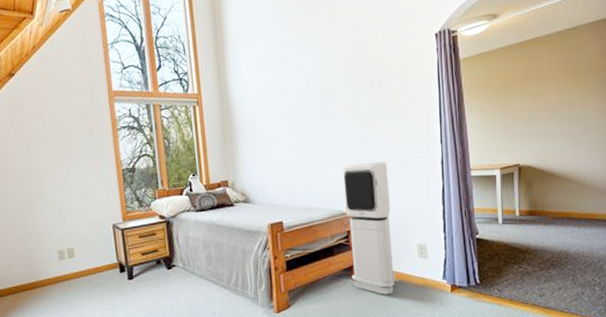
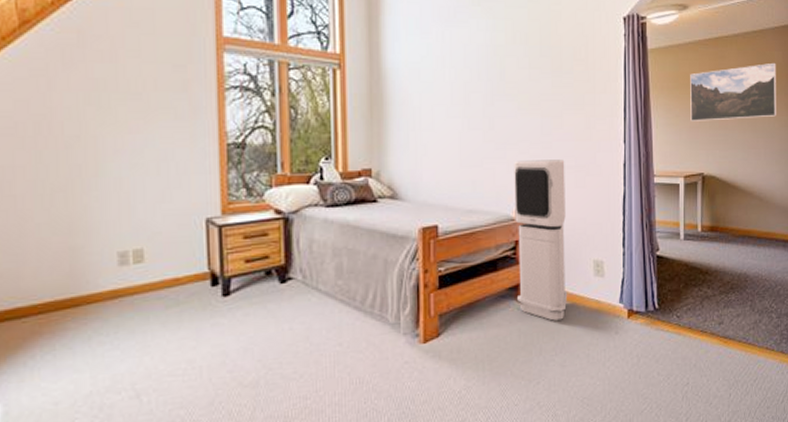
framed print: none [503,56,594,119] -> present [690,62,776,121]

